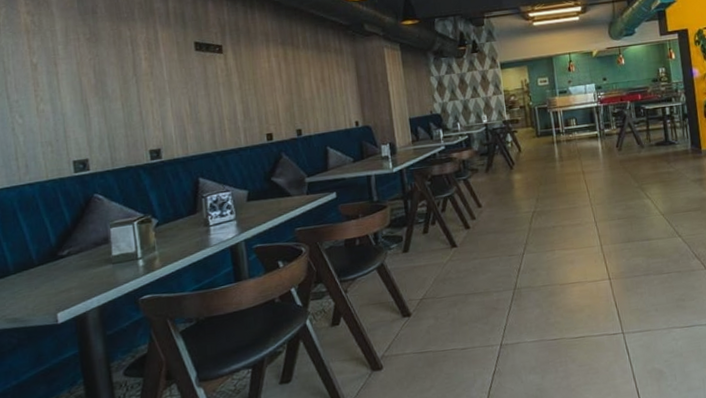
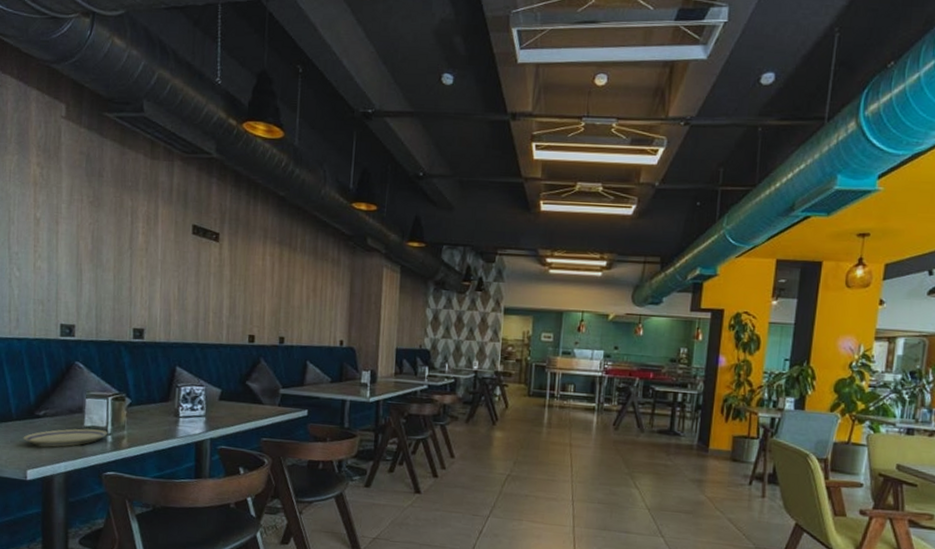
plate: none [48,255,138,287] -> present [23,428,107,447]

